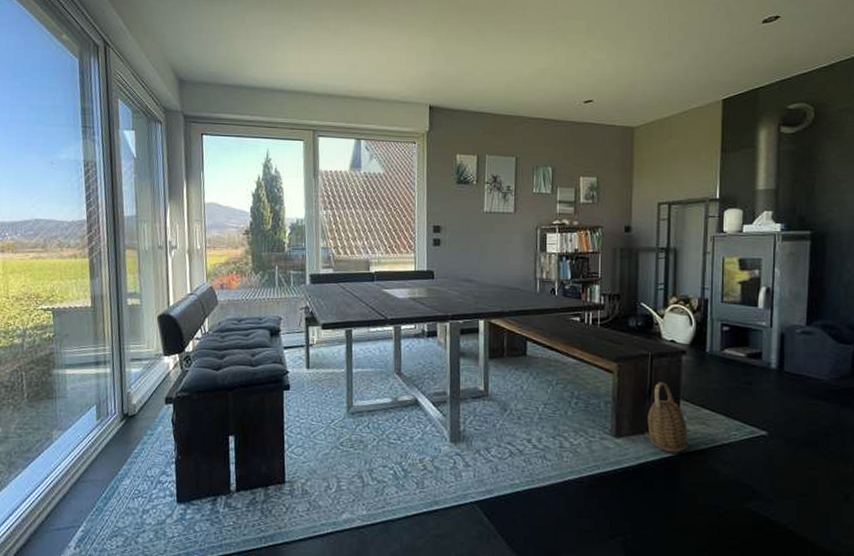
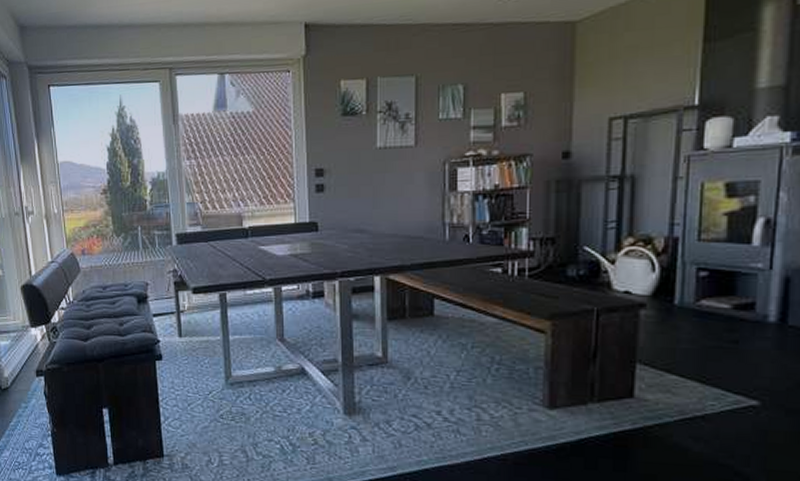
basket: present [647,382,689,453] -> none [591,343,647,427]

